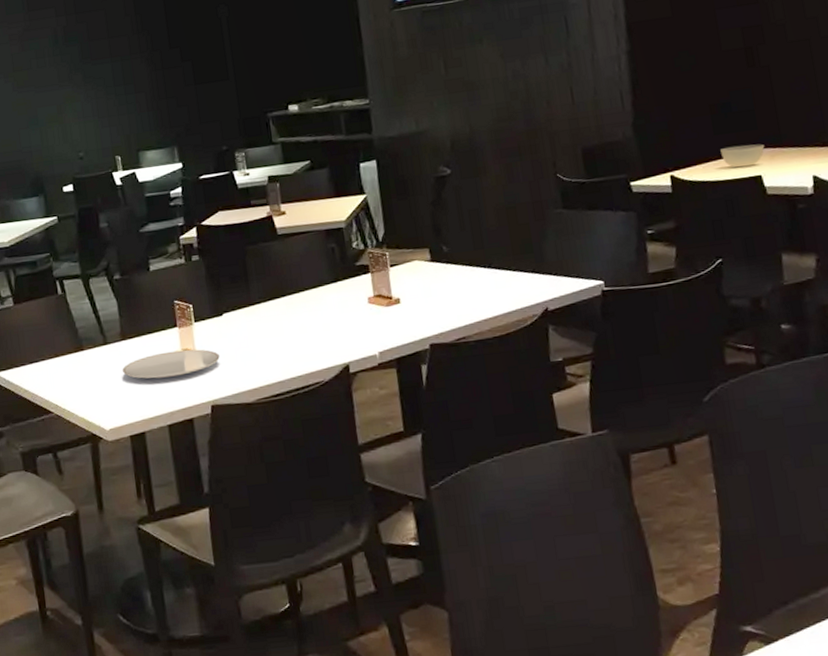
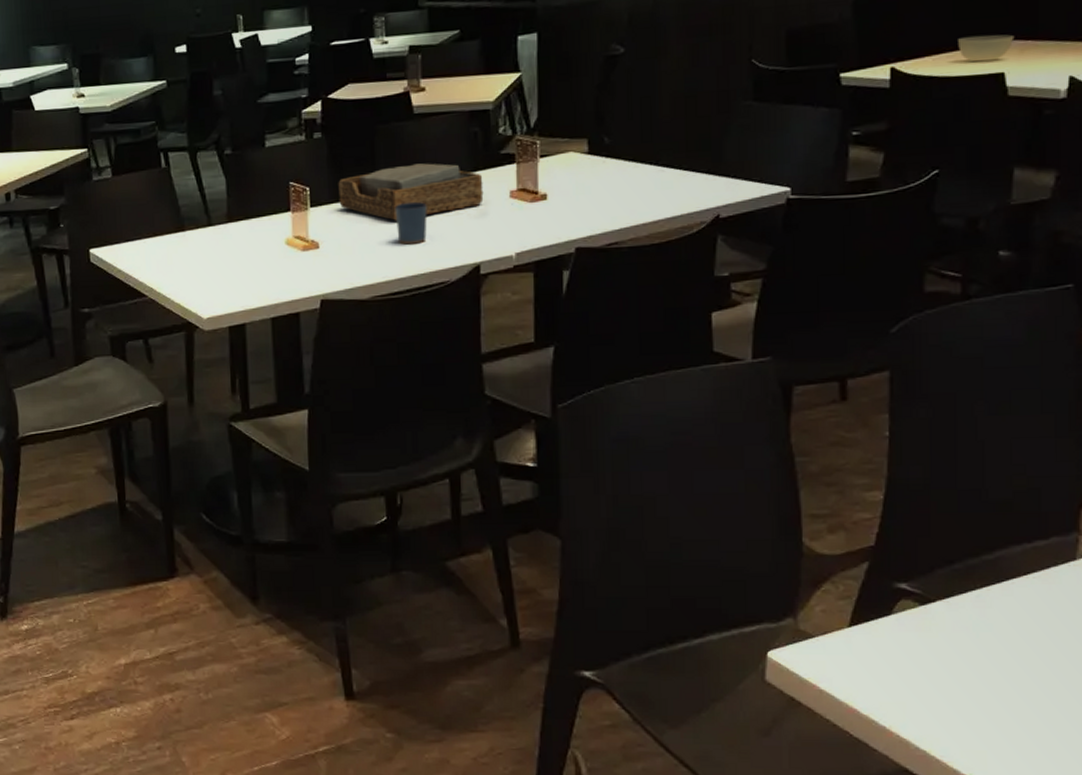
plate: present [121,349,220,379] -> none [225,236,335,267]
napkin holder: none [217,276,346,330] -> present [338,163,484,221]
mug: none [269,312,300,350] -> present [394,201,428,244]

